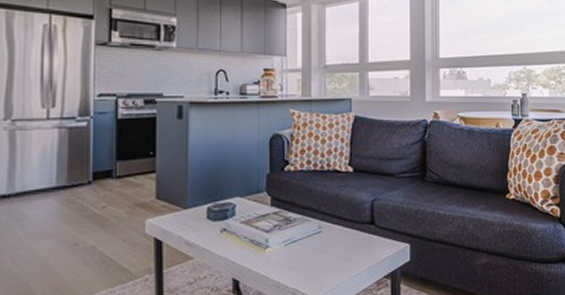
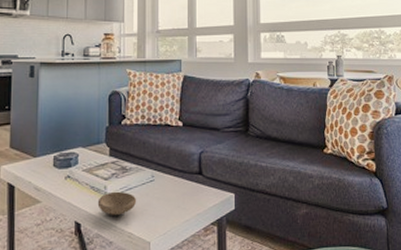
bowl: none [258,244,302,271] -> present [97,191,137,215]

